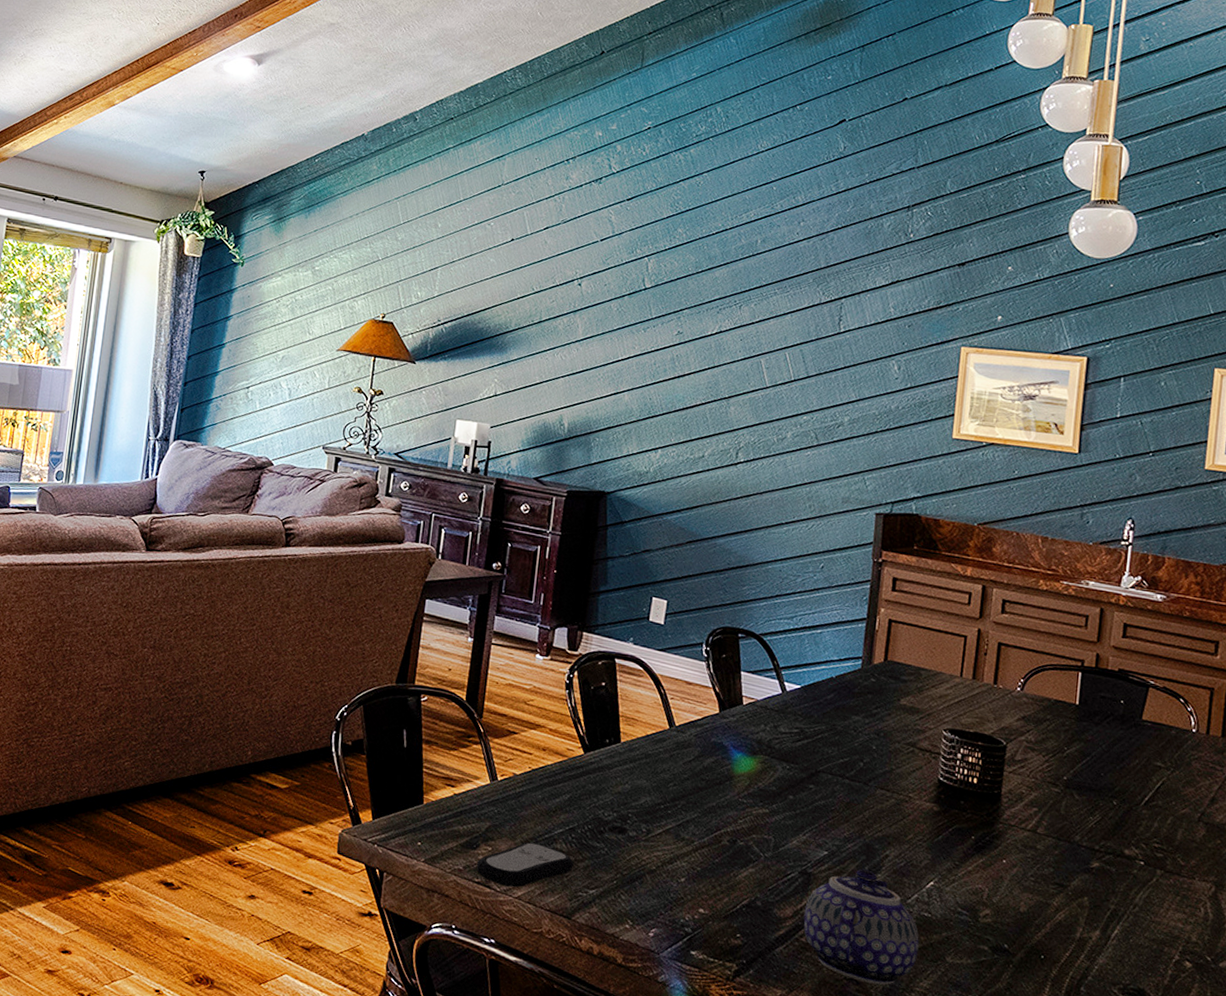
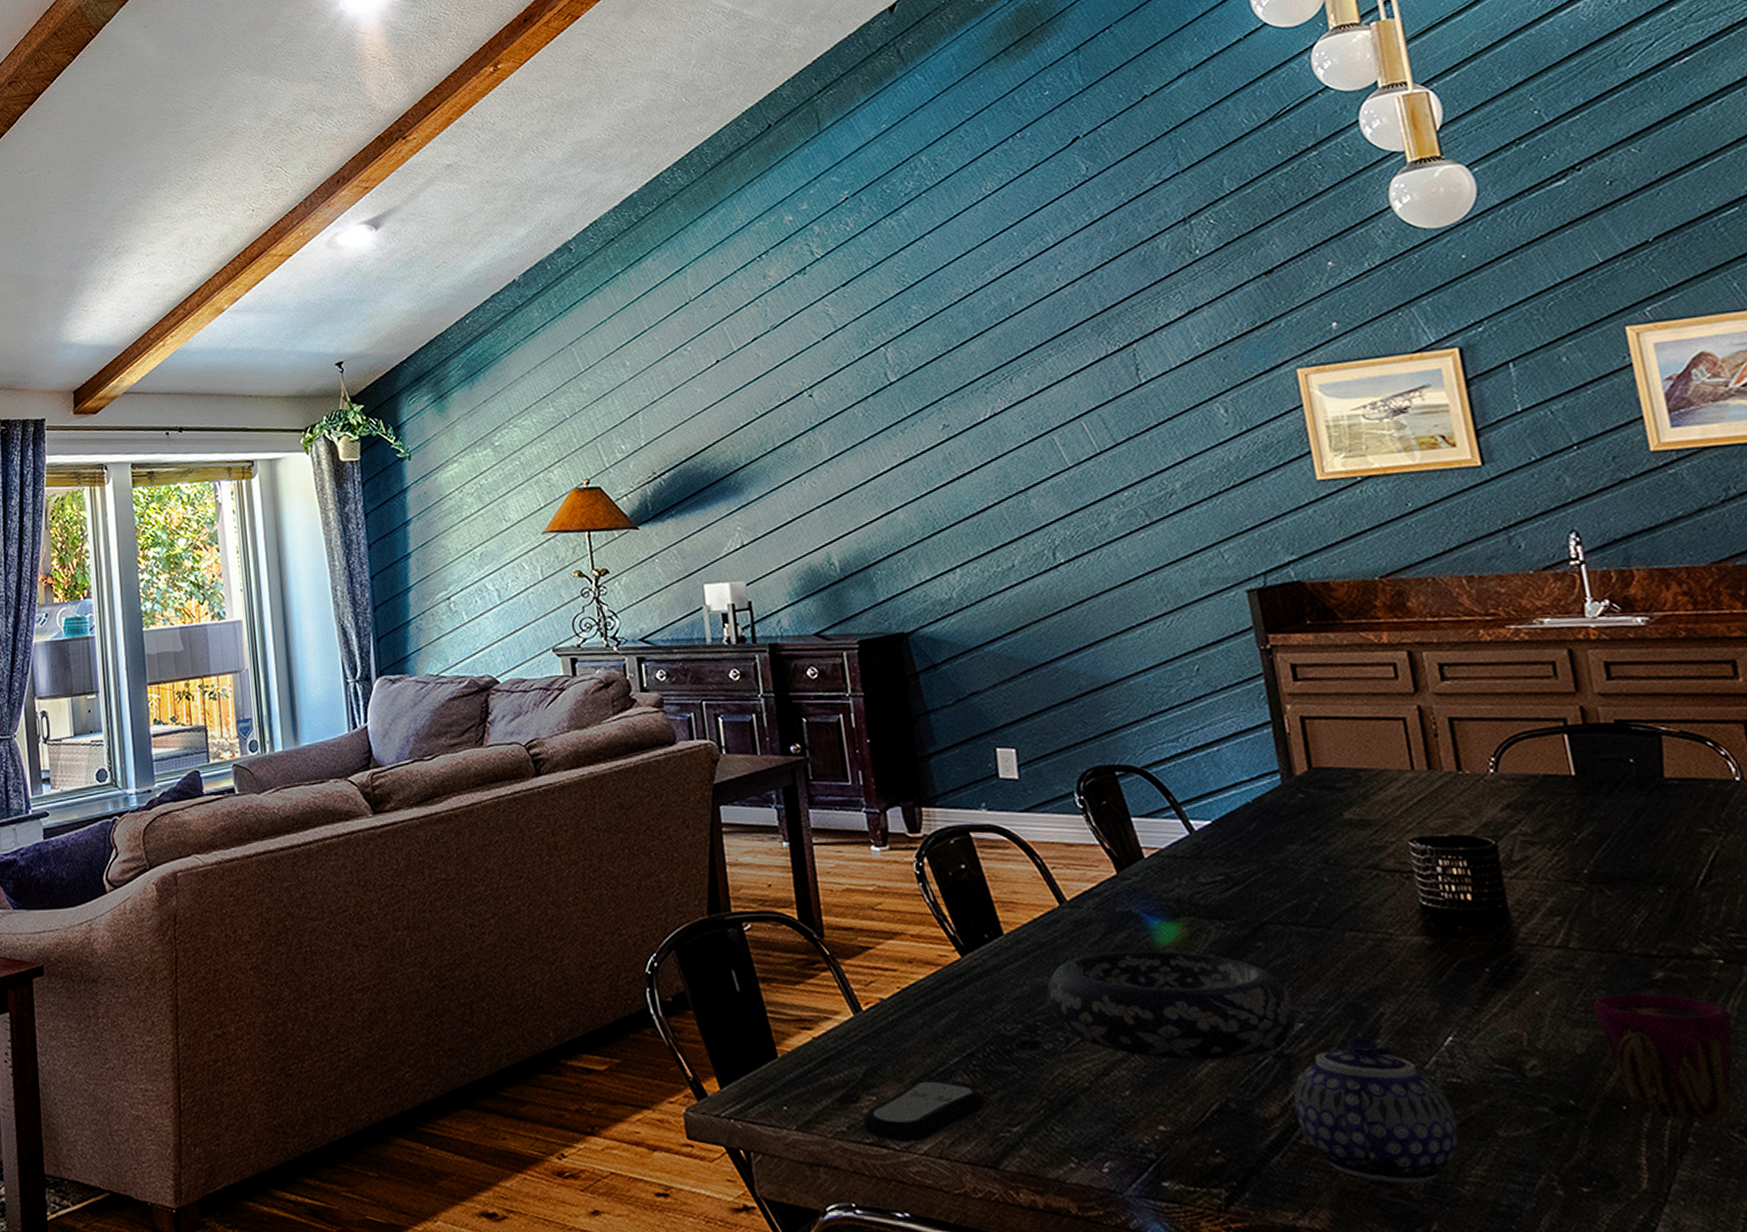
decorative bowl: none [641,770,825,870] -> present [1047,950,1297,1060]
cup: none [1040,872,1138,978] -> present [1592,993,1733,1121]

